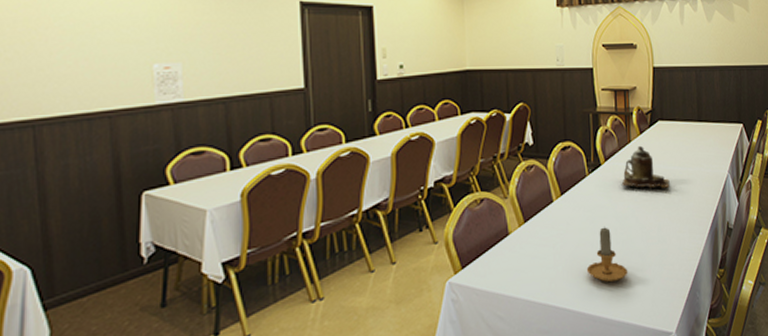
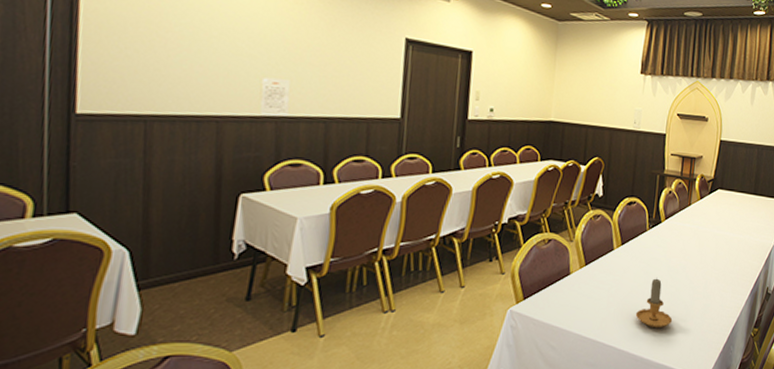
teapot: present [621,145,670,189] -> none [677,209,721,250]

